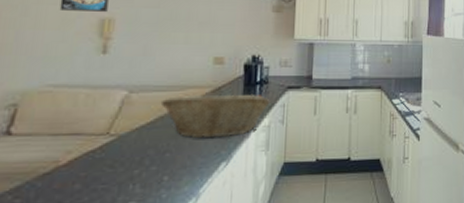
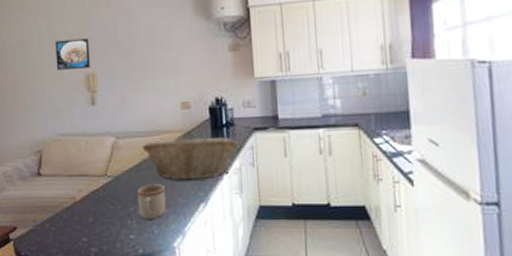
mug: none [145,143,182,183] -> present [137,184,166,219]

